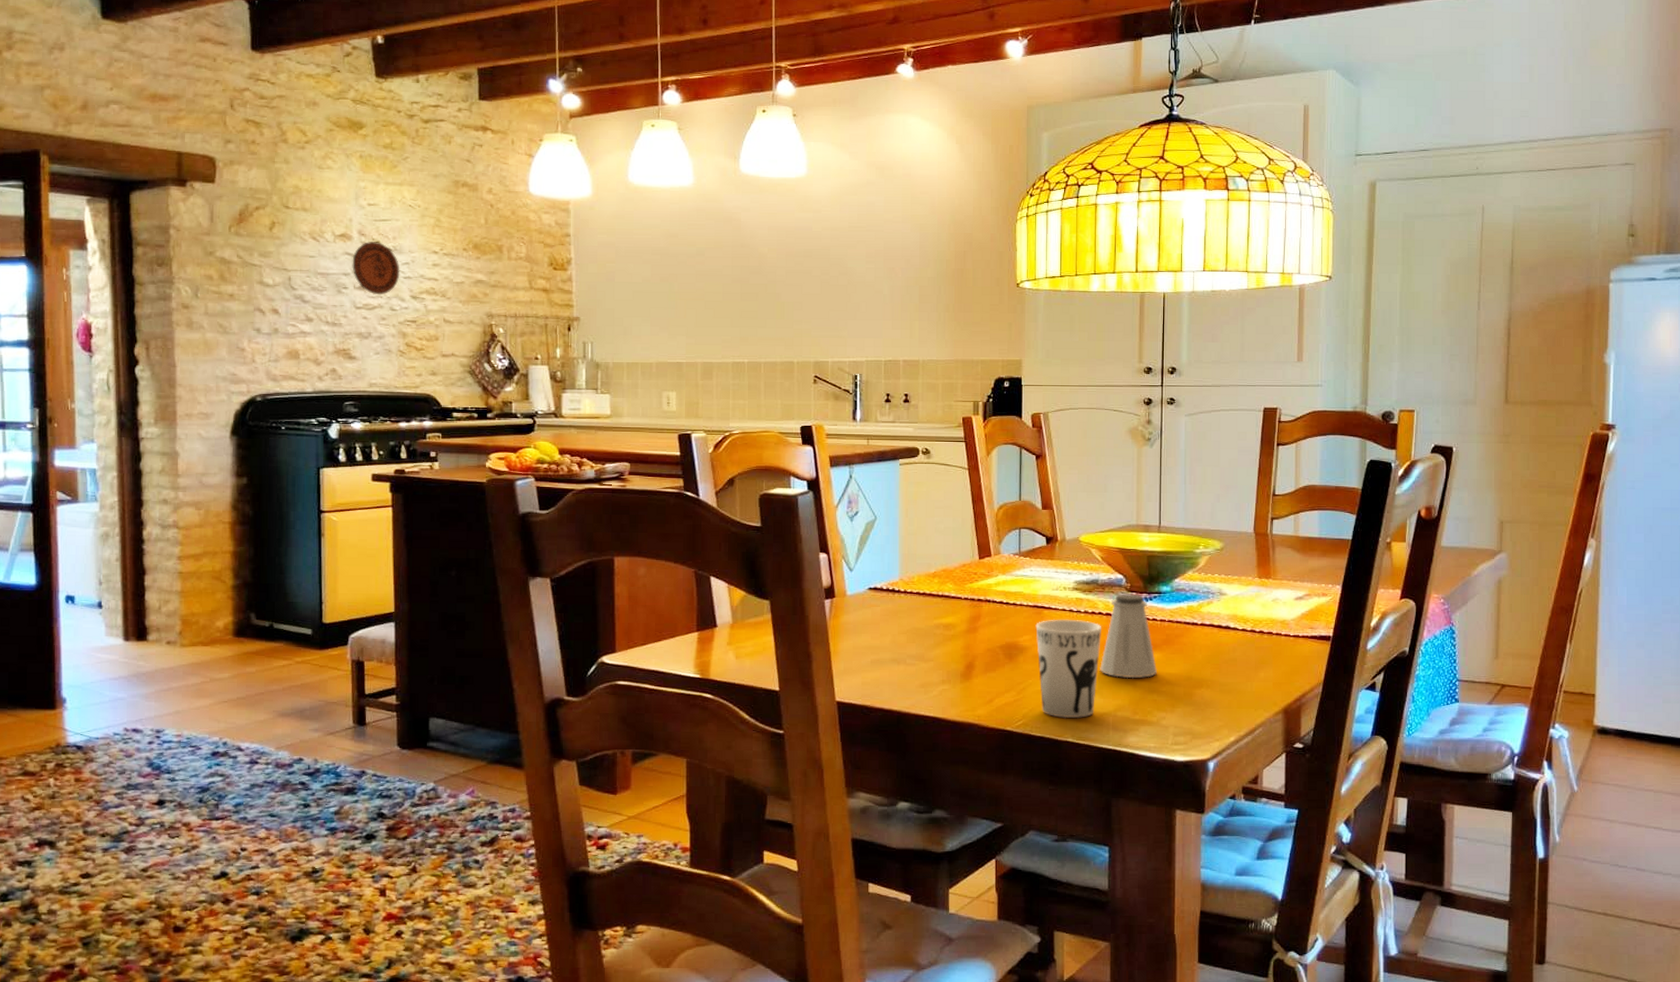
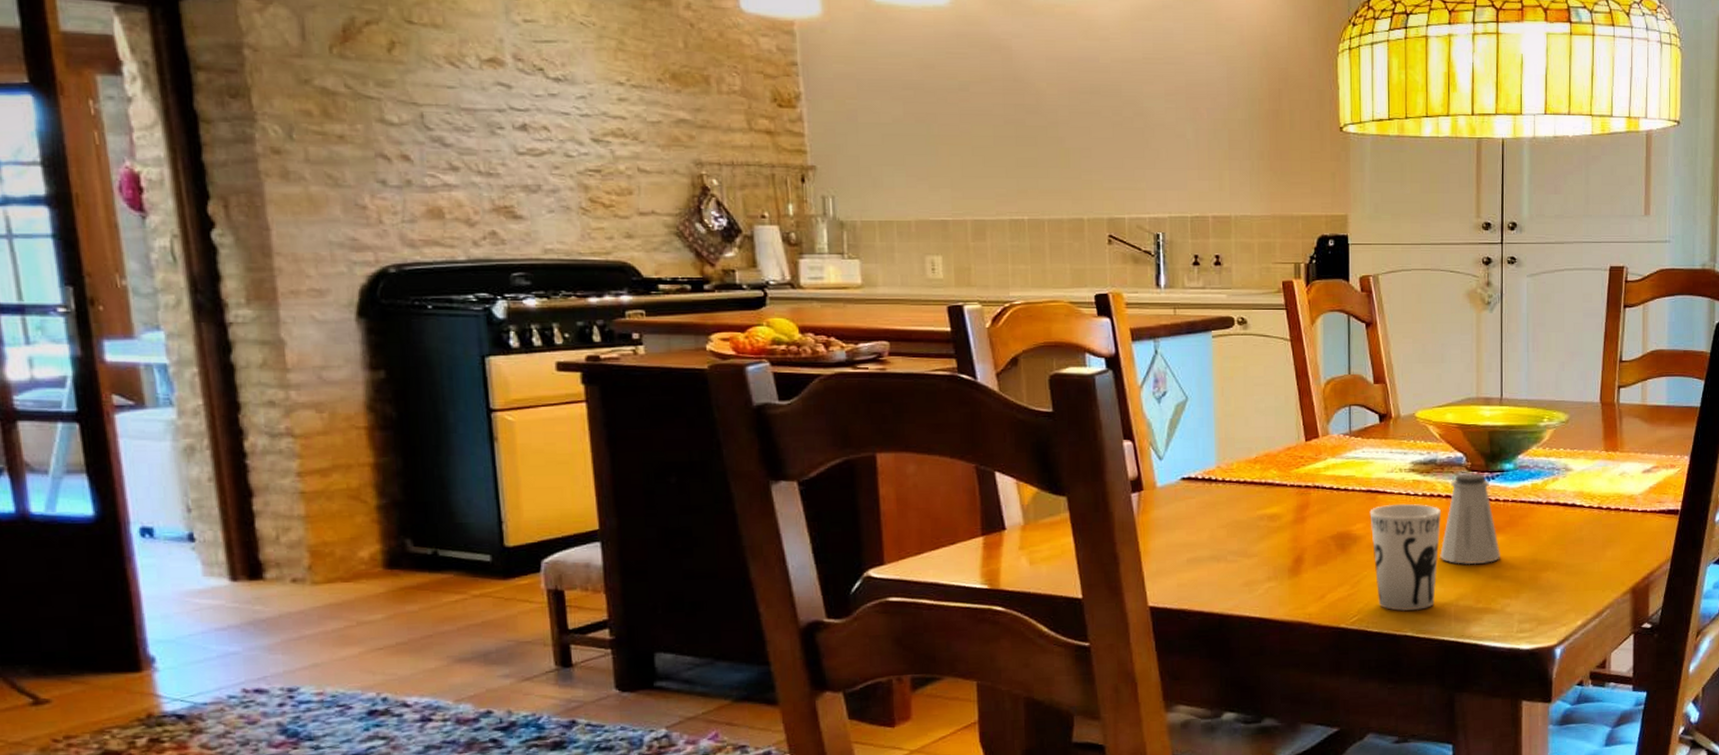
decorative plate: present [352,242,400,295] -> none [507,69,575,138]

